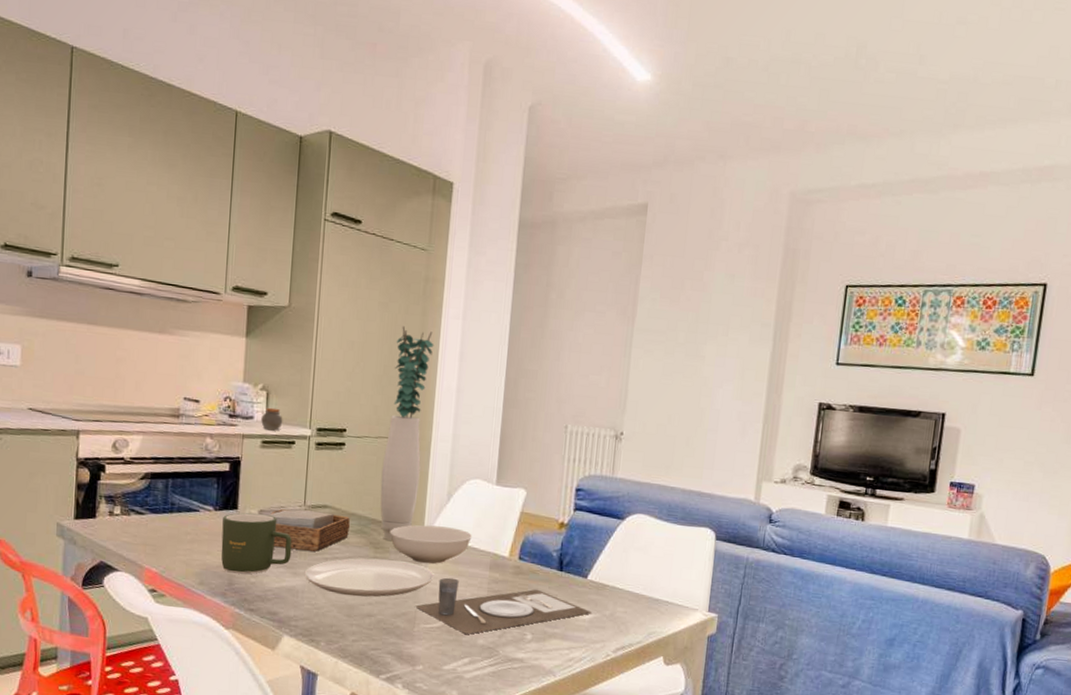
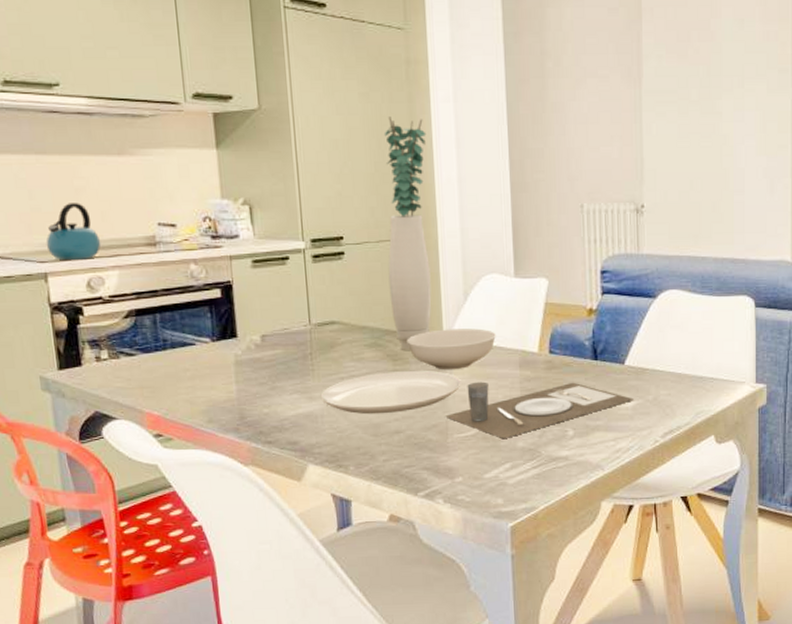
kettle: none [83,370,132,423] -> present [46,203,101,260]
mug: present [221,513,292,574] -> none [222,338,304,406]
jar: present [261,407,283,431] -> none [247,222,272,248]
napkin holder: present [267,509,351,552] -> none [271,329,363,373]

